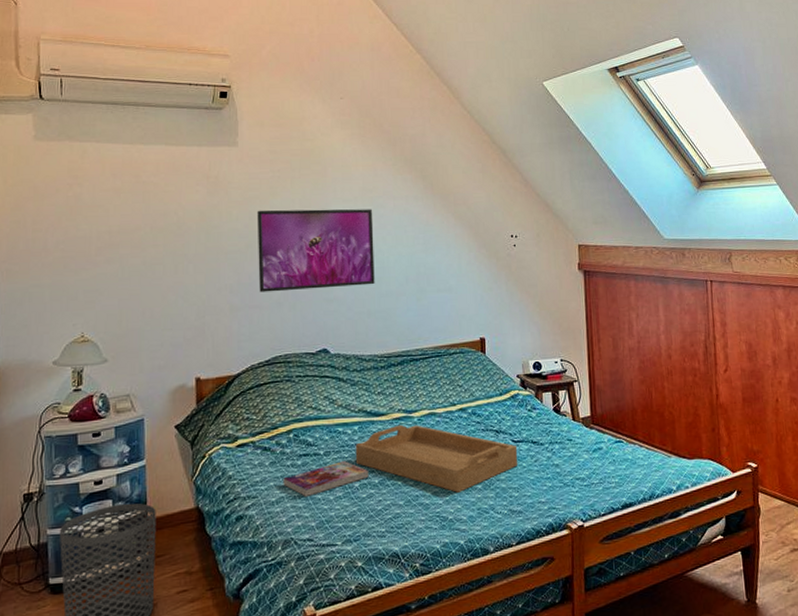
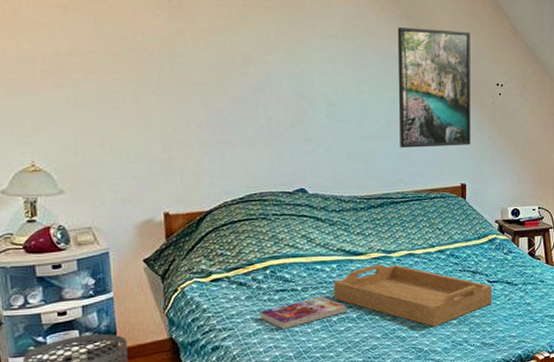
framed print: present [257,209,375,292] -> none [226,40,355,128]
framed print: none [413,186,488,304] -> present [397,27,471,148]

